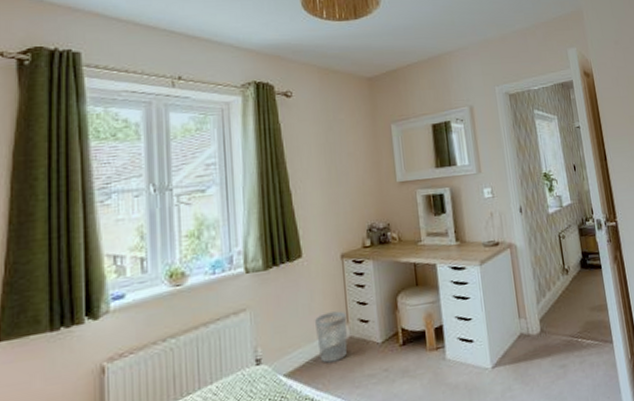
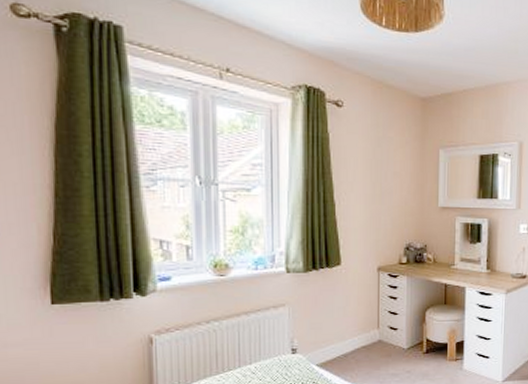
wastebasket: present [314,311,348,363] -> none [347,317,378,360]

